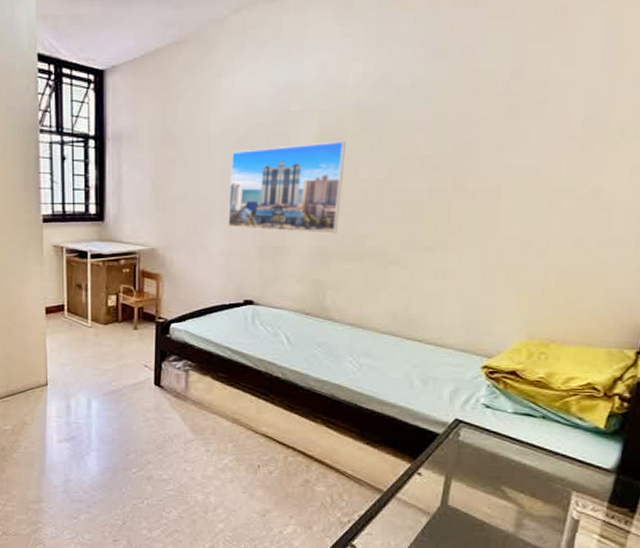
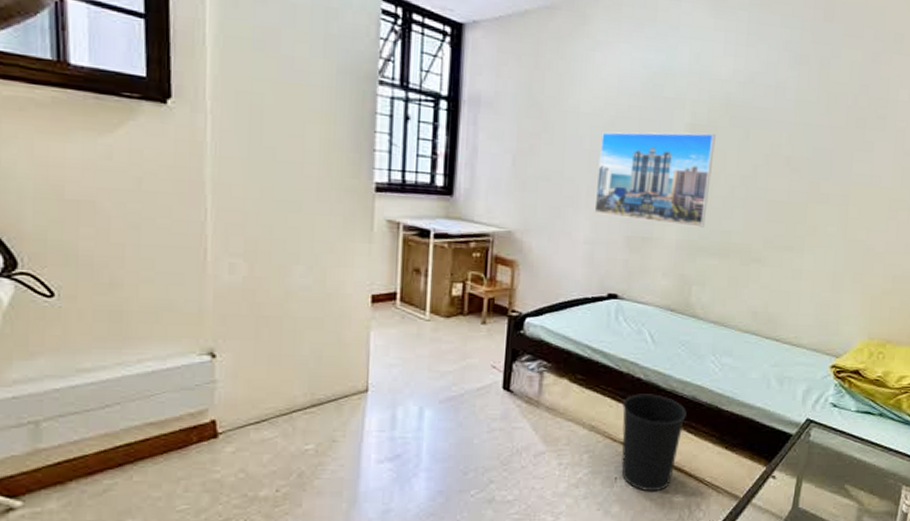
wastebasket: none [262,391,325,480] -> present [621,394,687,492]

